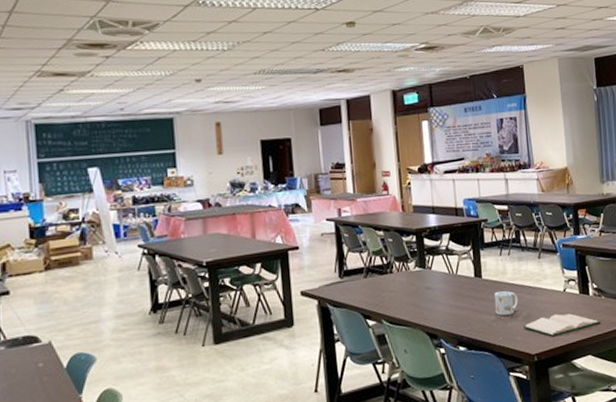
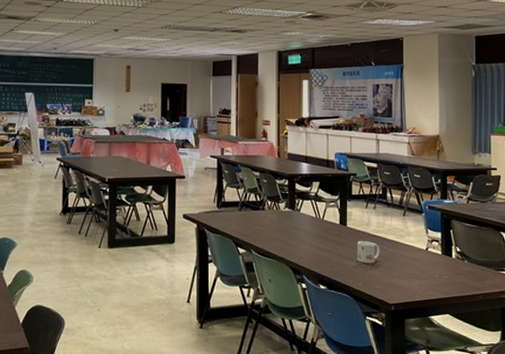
hardback book: present [523,313,601,337] -> none [383,270,462,291]

